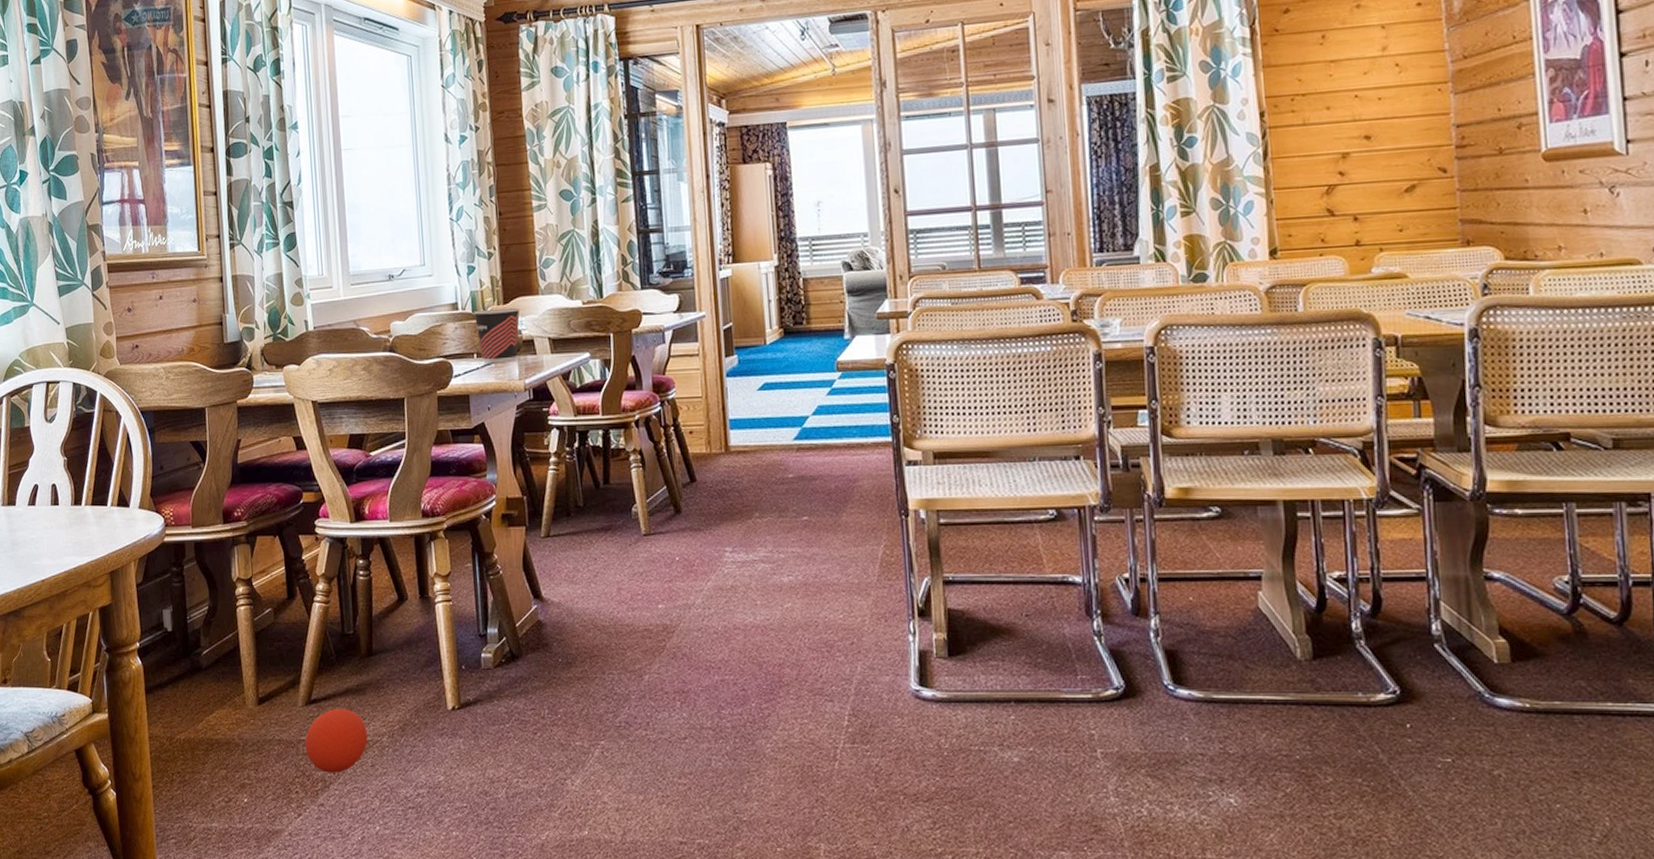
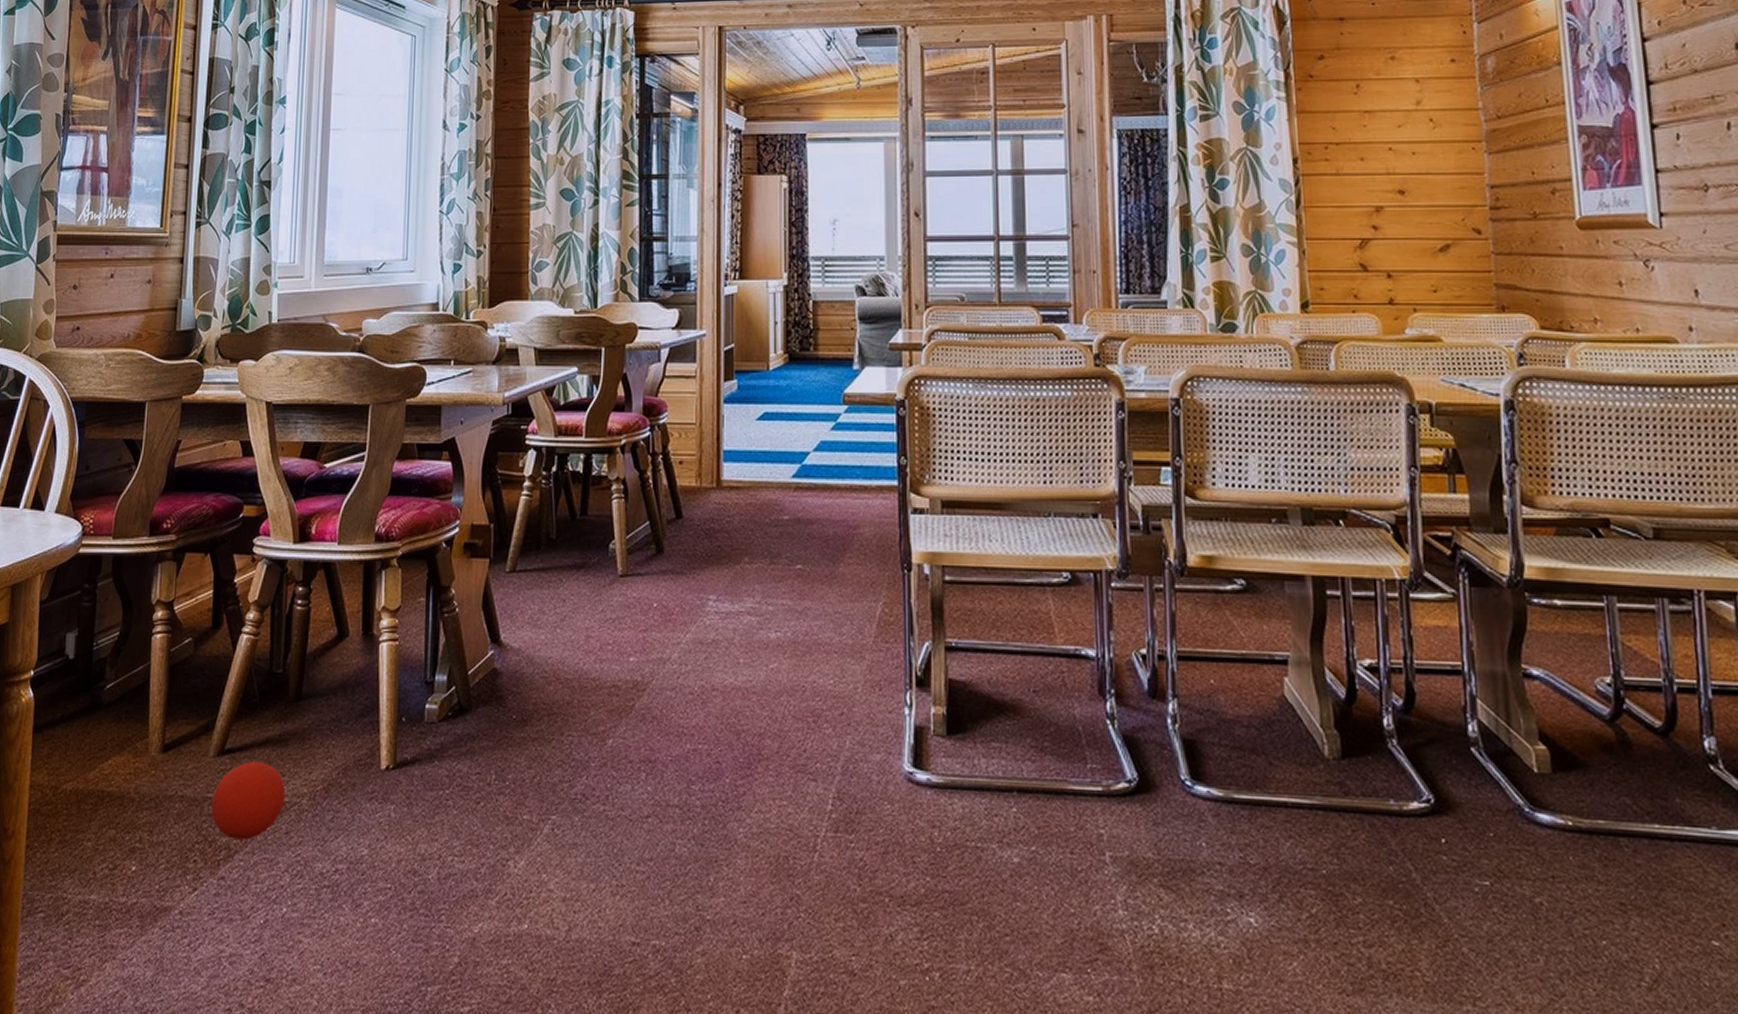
cup: present [473,307,520,364] -> none [455,312,506,373]

